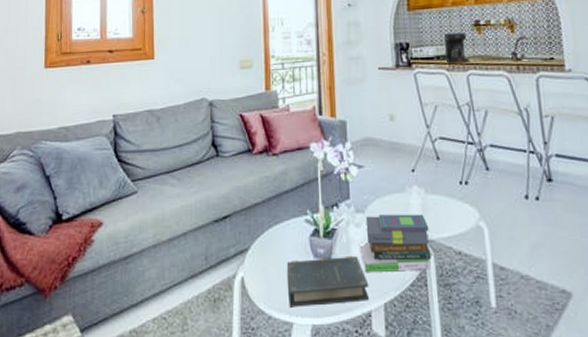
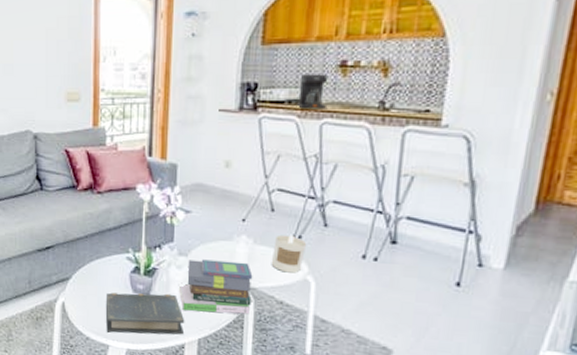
candle: none [444,181,474,221] -> present [271,234,307,273]

